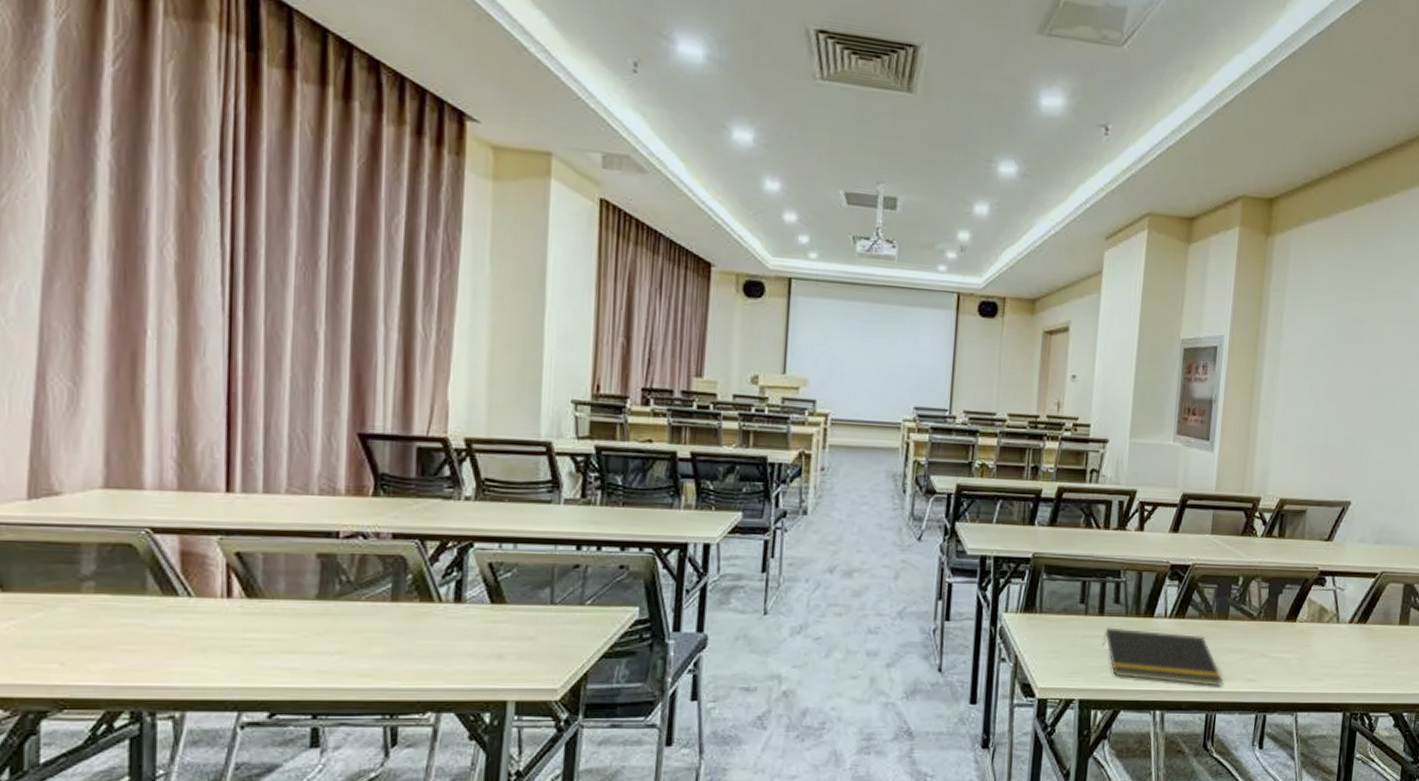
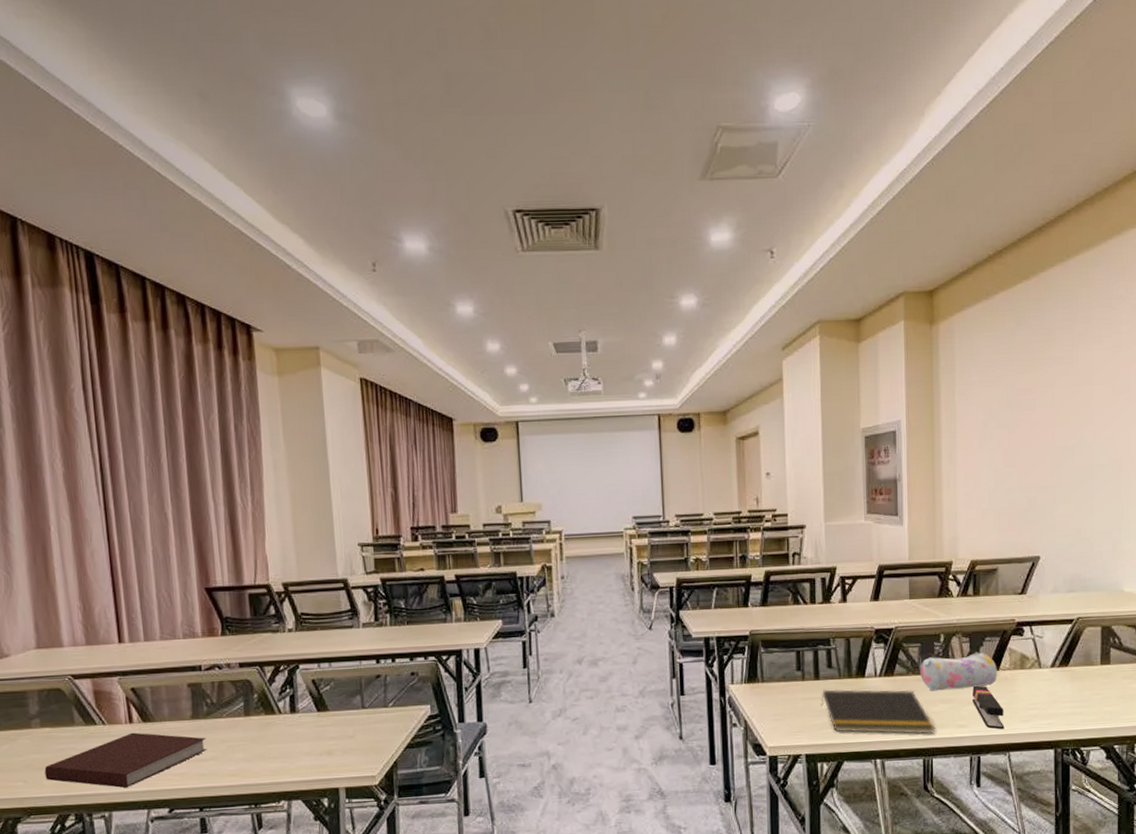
notebook: none [92,610,334,683] -> present [44,732,207,789]
pencil case: none [1212,600,1294,639] -> present [919,652,997,691]
stapler: none [1265,636,1296,687] -> present [972,685,1005,730]

